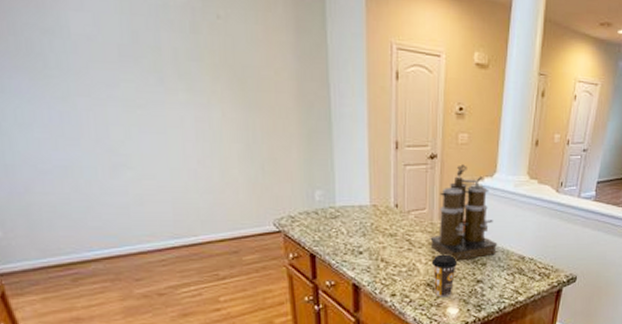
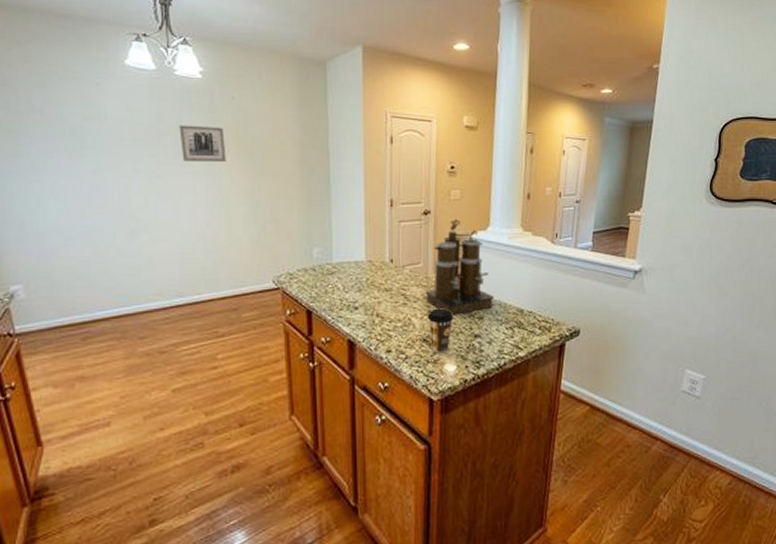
wall art: none [158,46,215,92] -> present [179,125,226,161]

